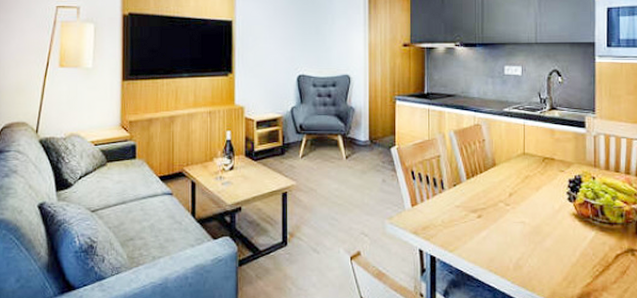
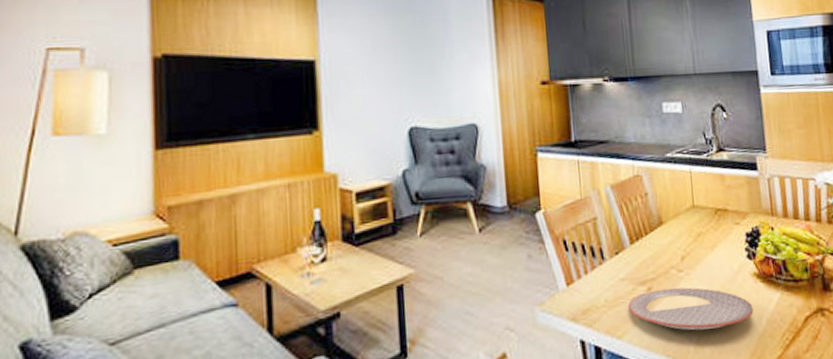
plate: none [461,217,569,254] -> present [628,287,754,331]

